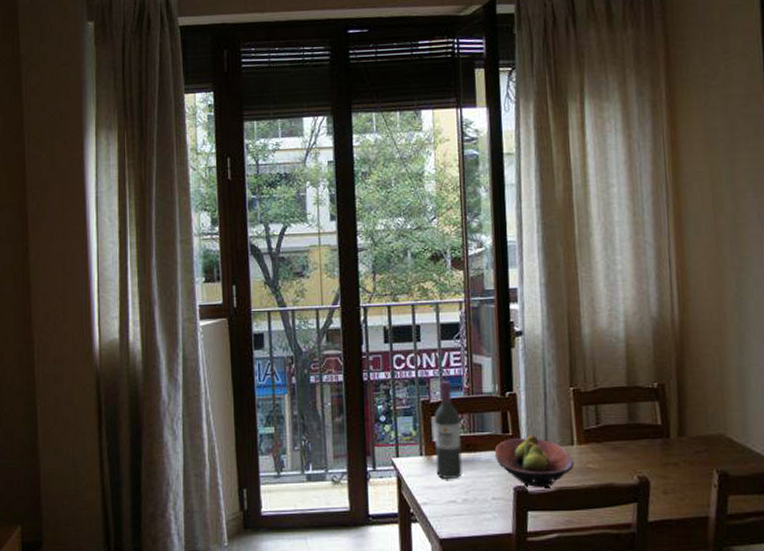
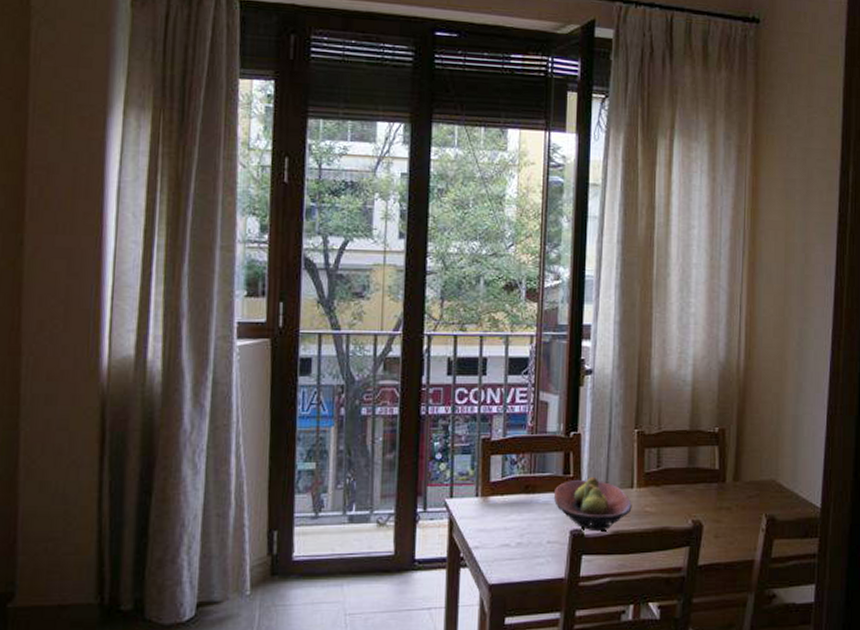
wine bottle: present [434,380,462,479] -> none [491,417,522,521]

